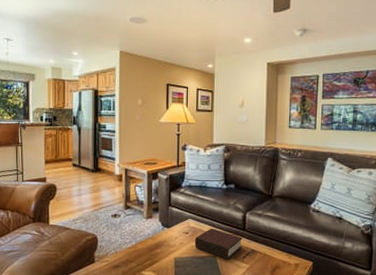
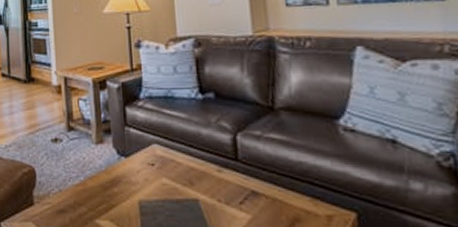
bible: present [194,228,242,260] -> none [164,157,236,207]

